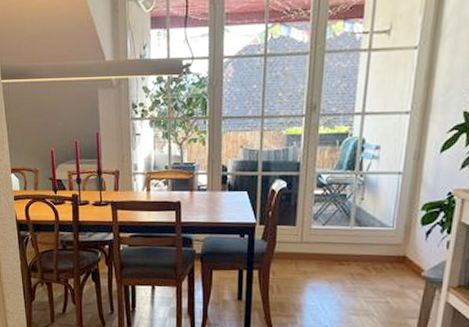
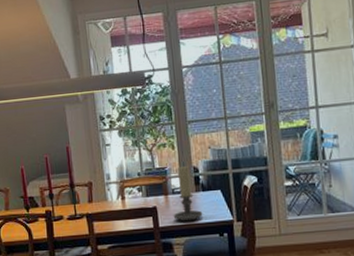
candle holder: none [196,163,226,220] -> present [173,165,203,222]

